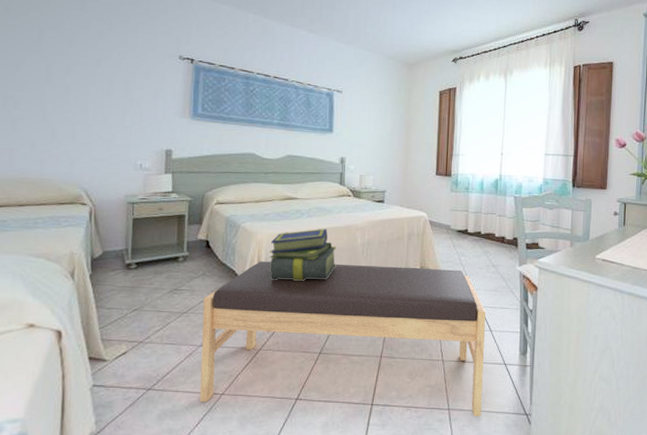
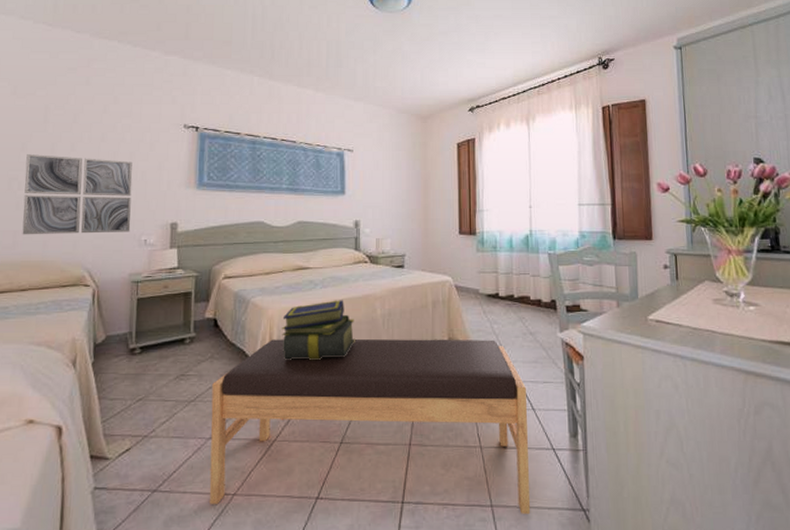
wall art: none [18,75,128,156] -> present [22,154,133,235]

